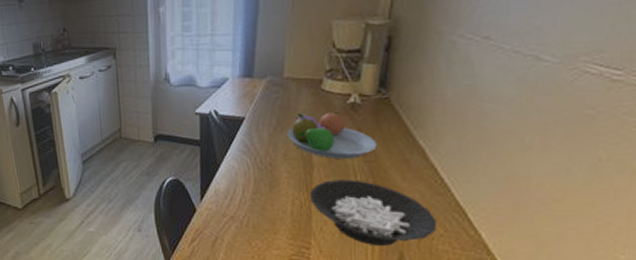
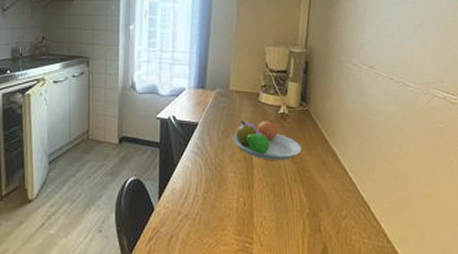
cereal bowl: present [309,179,437,247] -> none [251,178,350,239]

